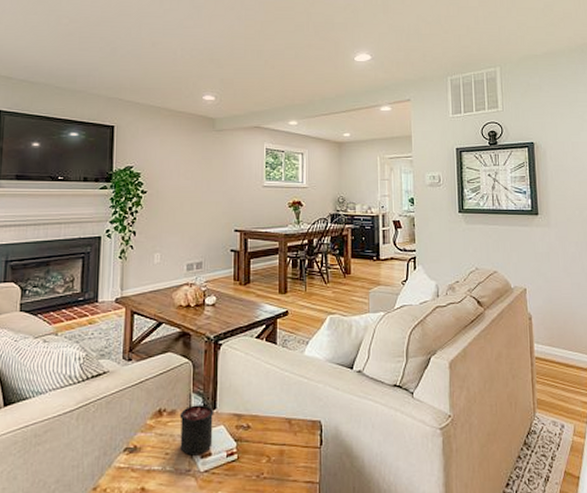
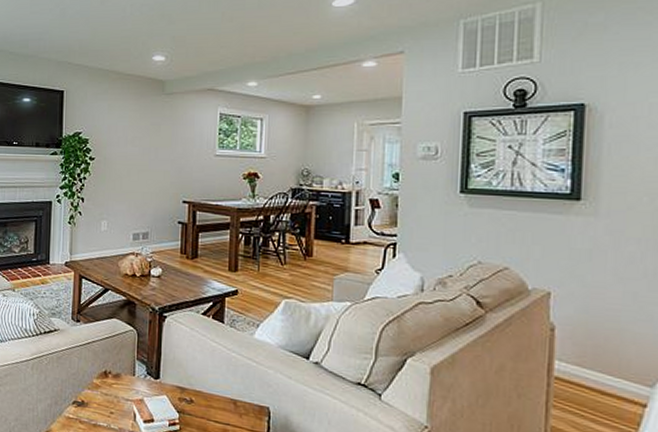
candle: present [179,393,214,454] -> none [124,360,158,419]

